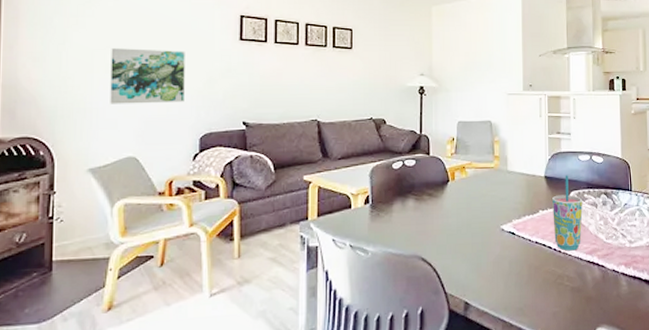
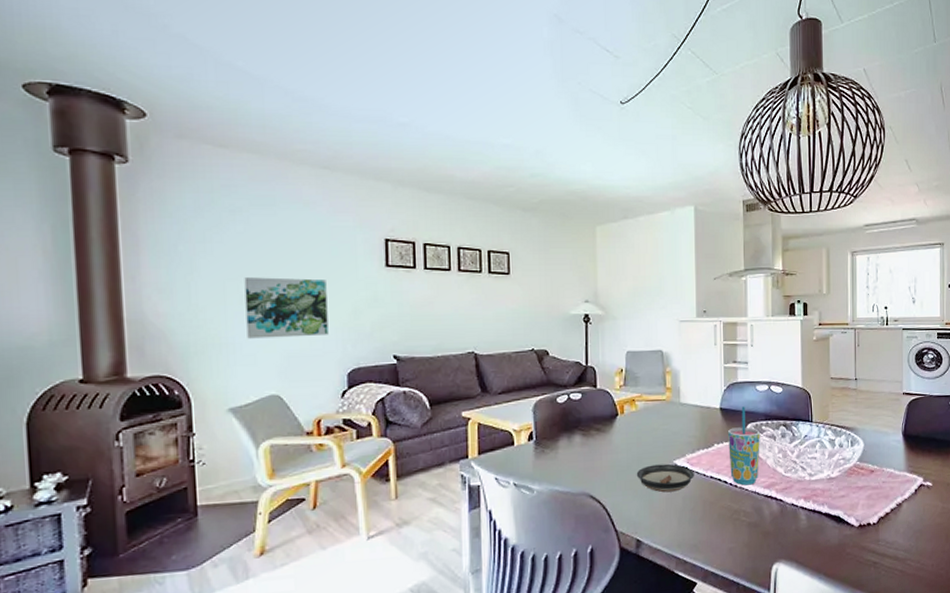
saucer: none [465,228,520,257] -> present [636,463,694,493]

